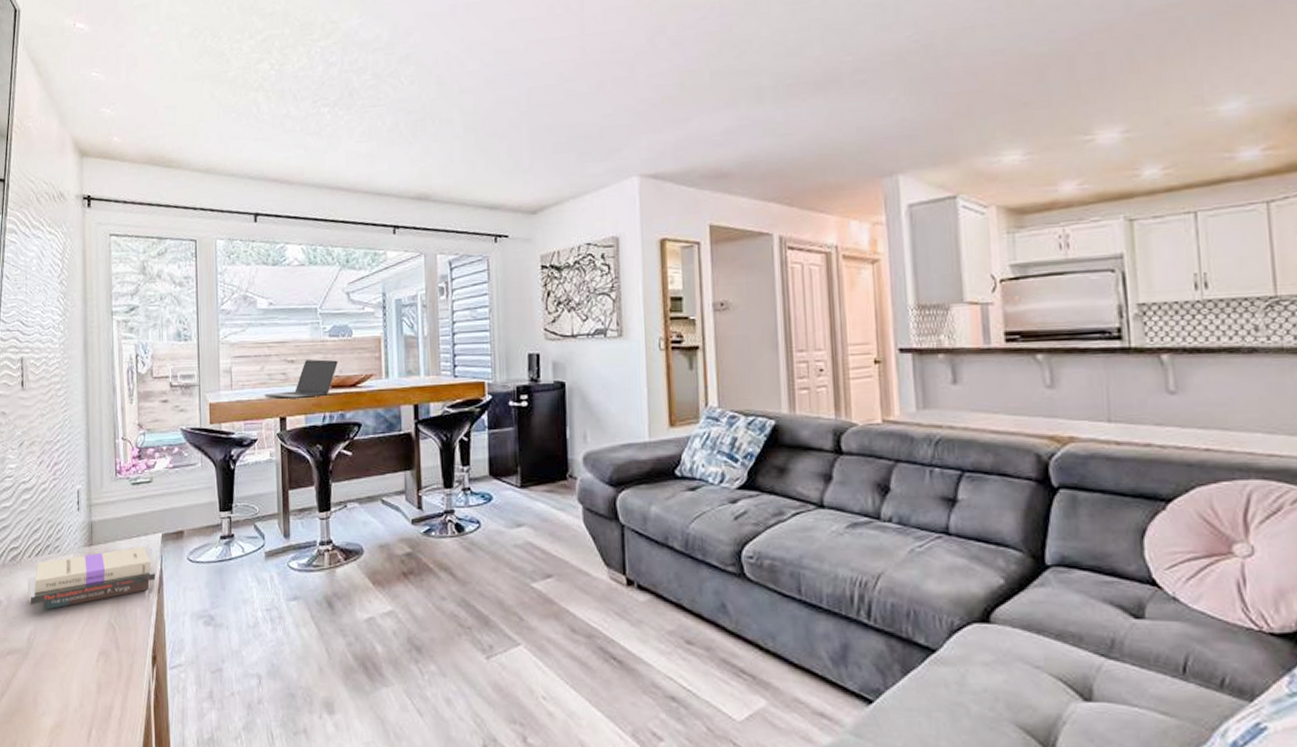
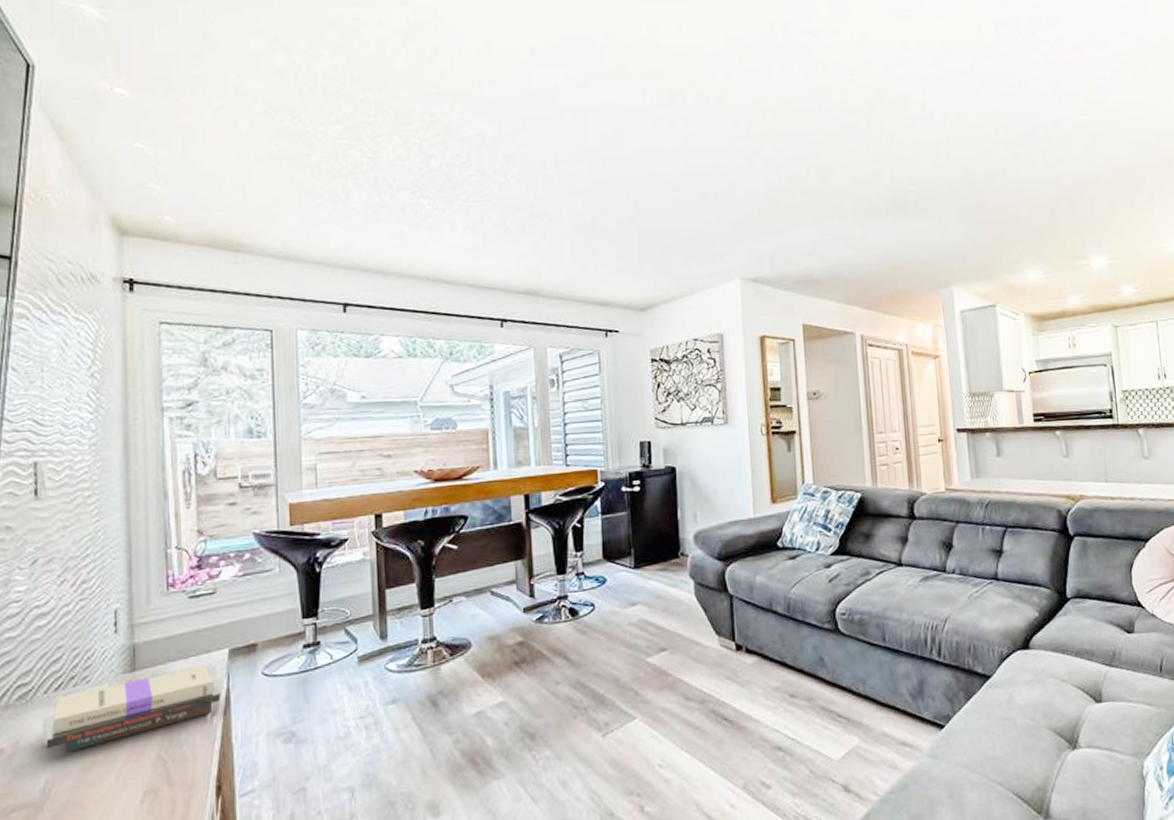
laptop: present [264,359,338,400] -> none [356,453,441,495]

